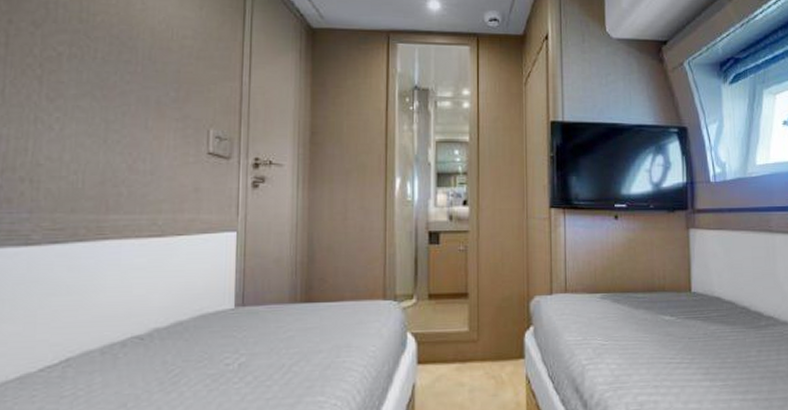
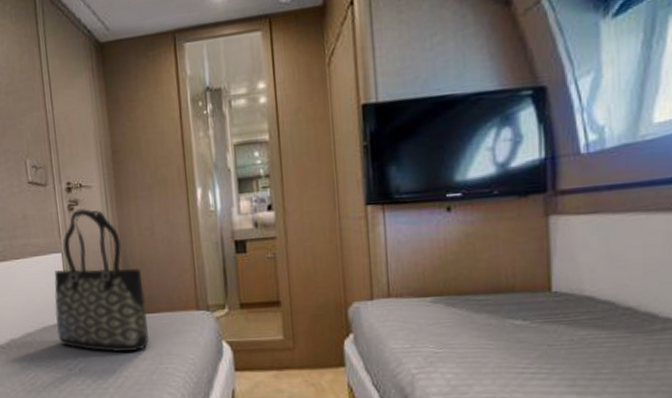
tote bag: none [217,186,329,345] -> present [54,208,150,353]

